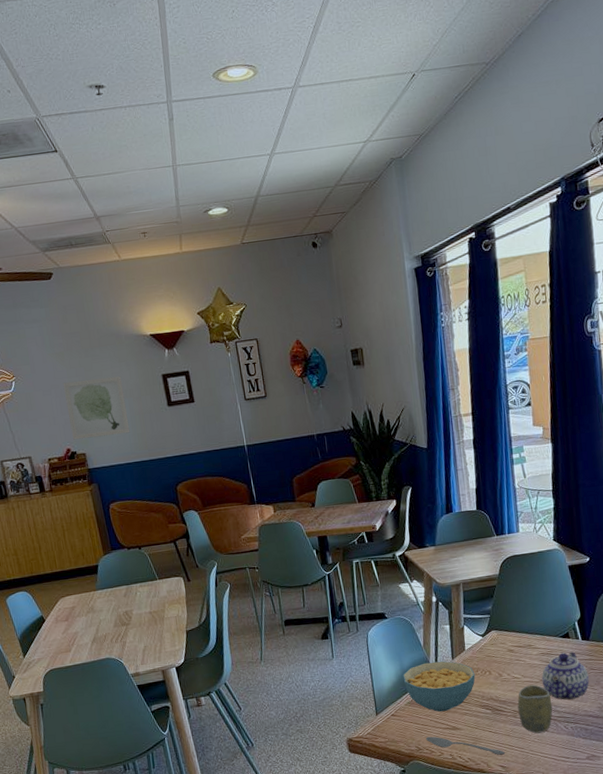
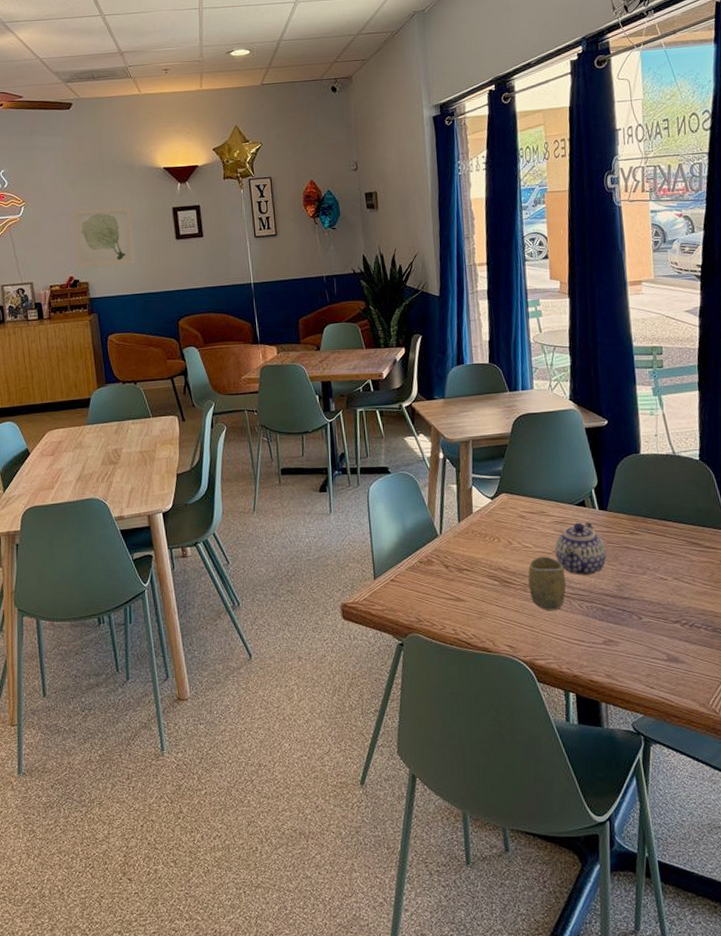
cereal bowl: present [402,661,476,712] -> none [404,523,483,581]
spoon: present [425,736,505,755] -> none [426,607,513,633]

